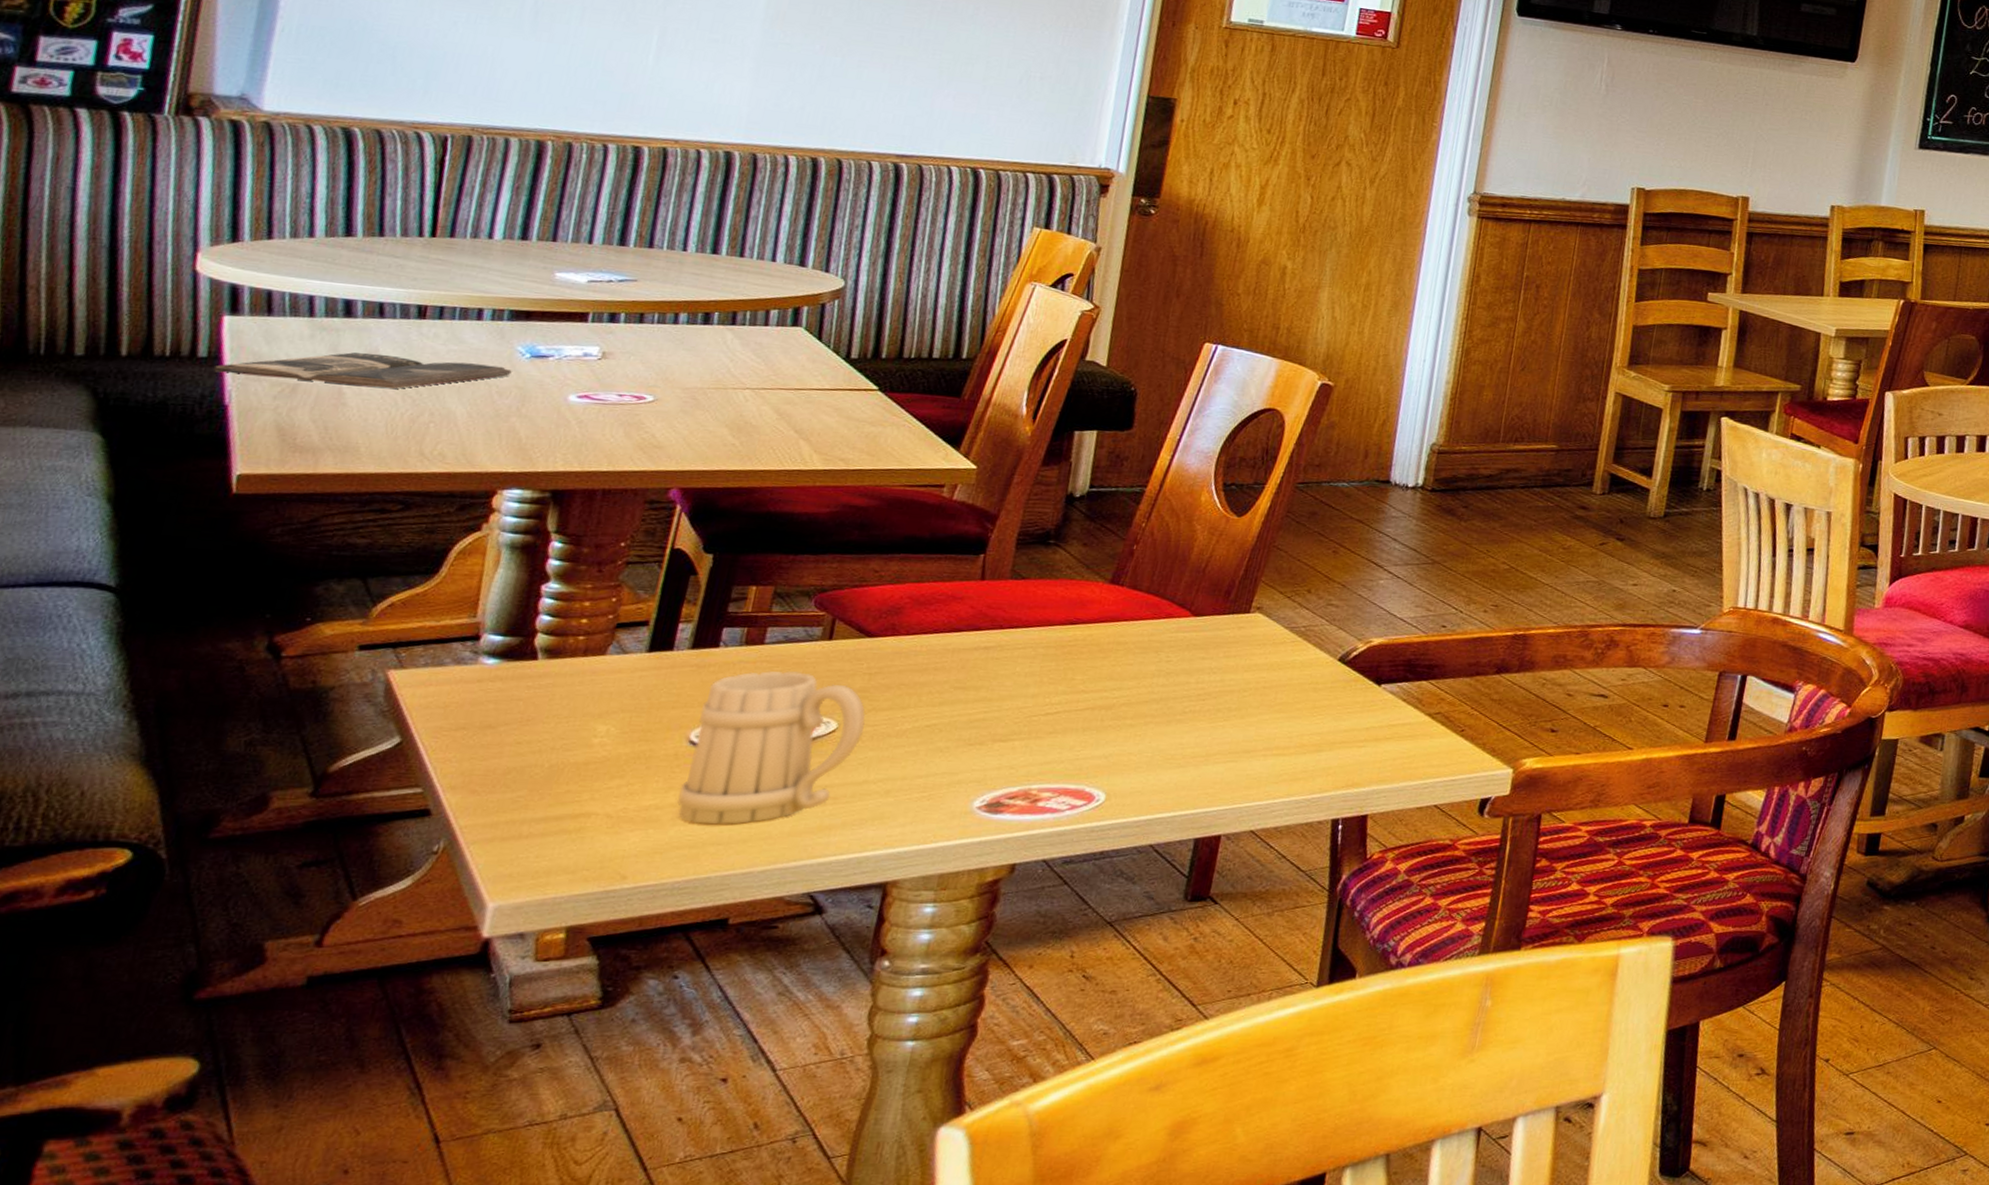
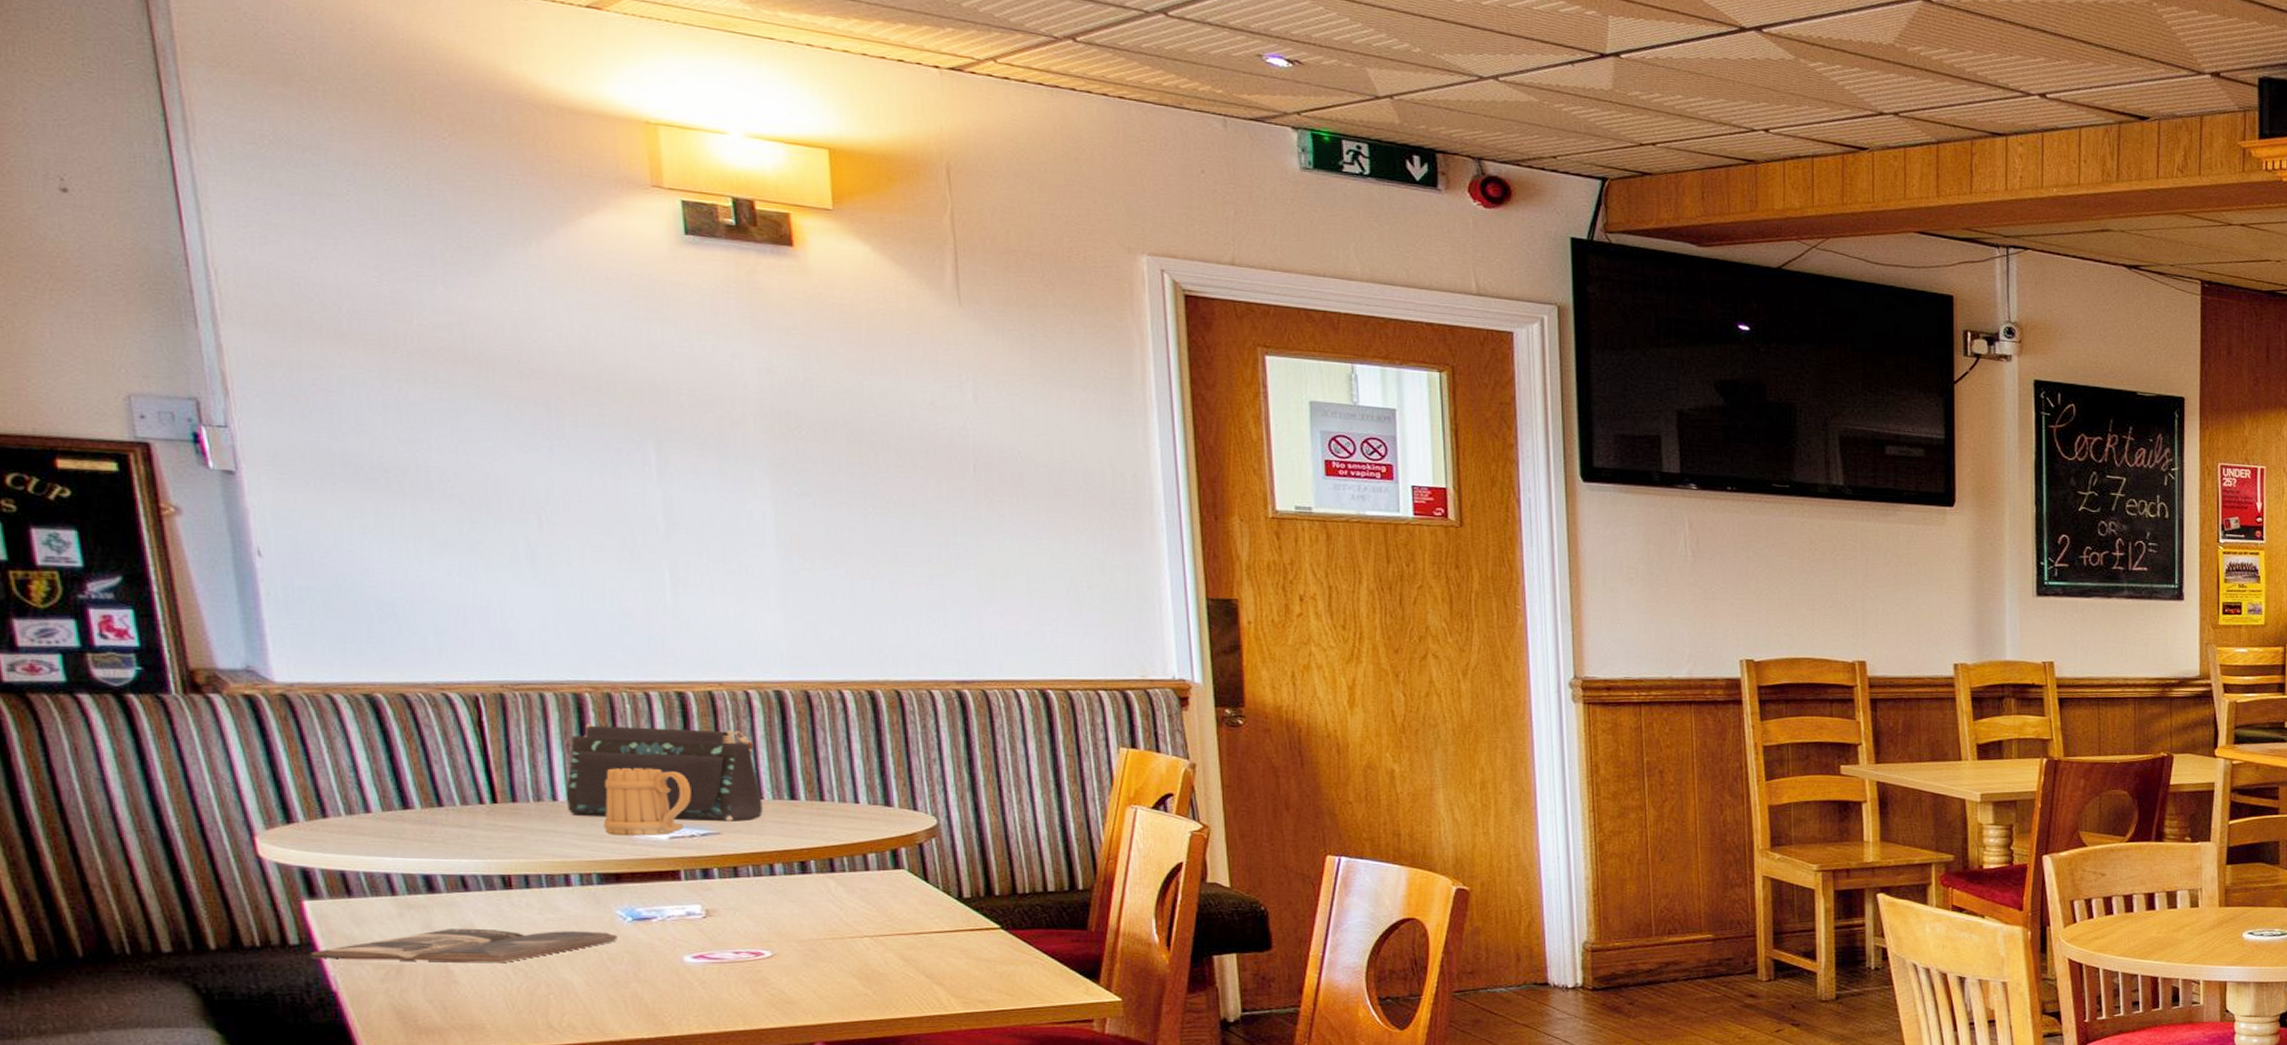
handbag: none [499,169,692,272] -> present [566,724,763,823]
beer mug: none [528,212,623,279] -> present [603,767,692,836]

